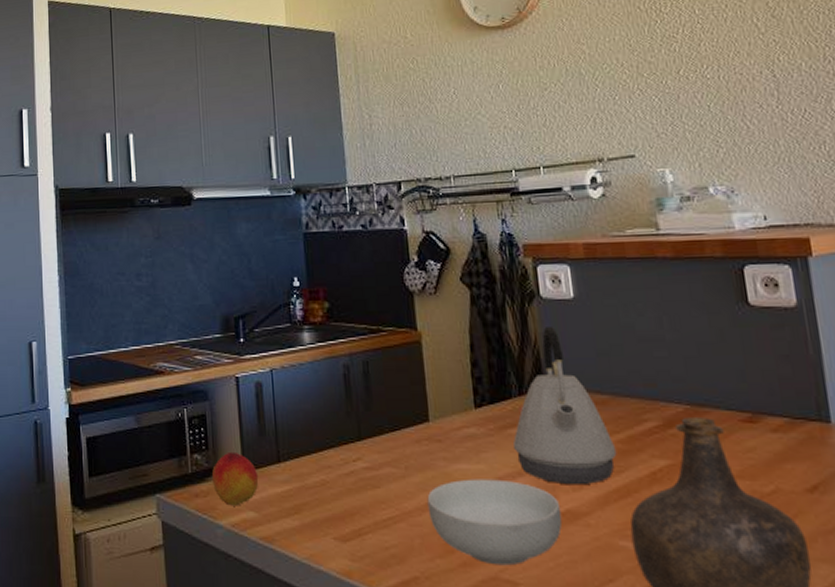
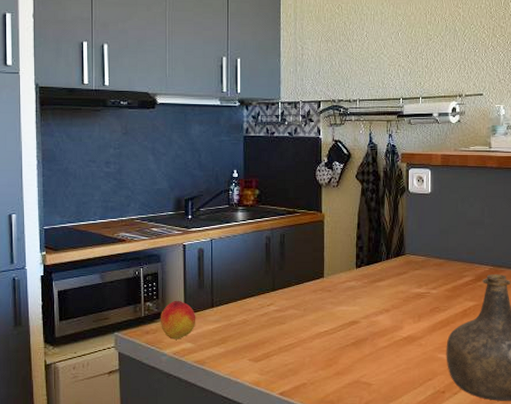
cereal bowl: present [427,479,563,566] -> none [317,316,405,373]
kettle: present [513,327,617,486] -> none [379,213,444,319]

